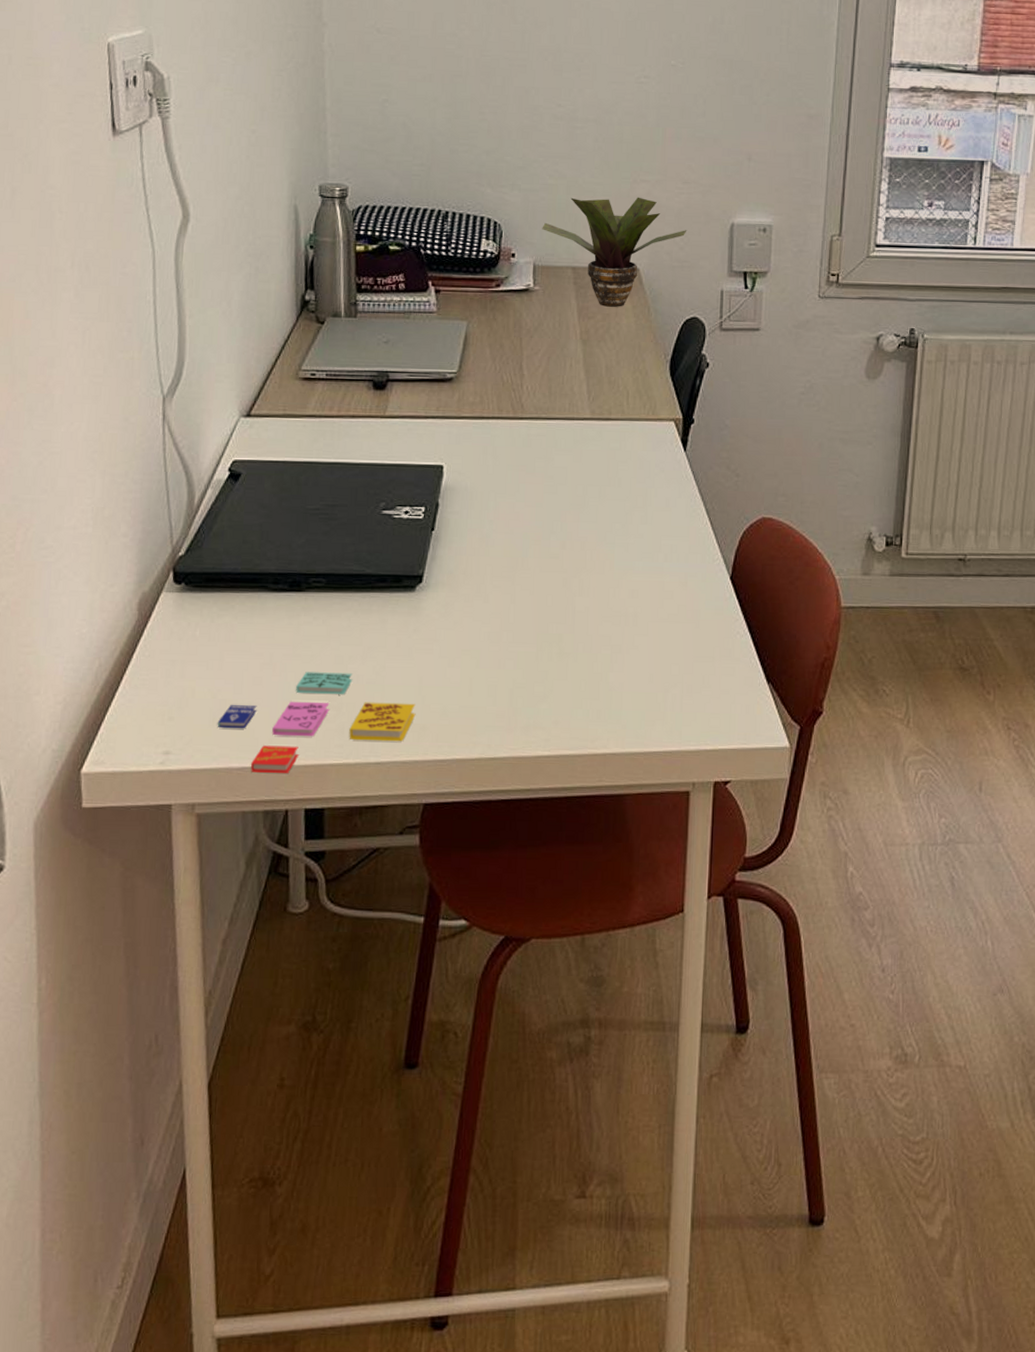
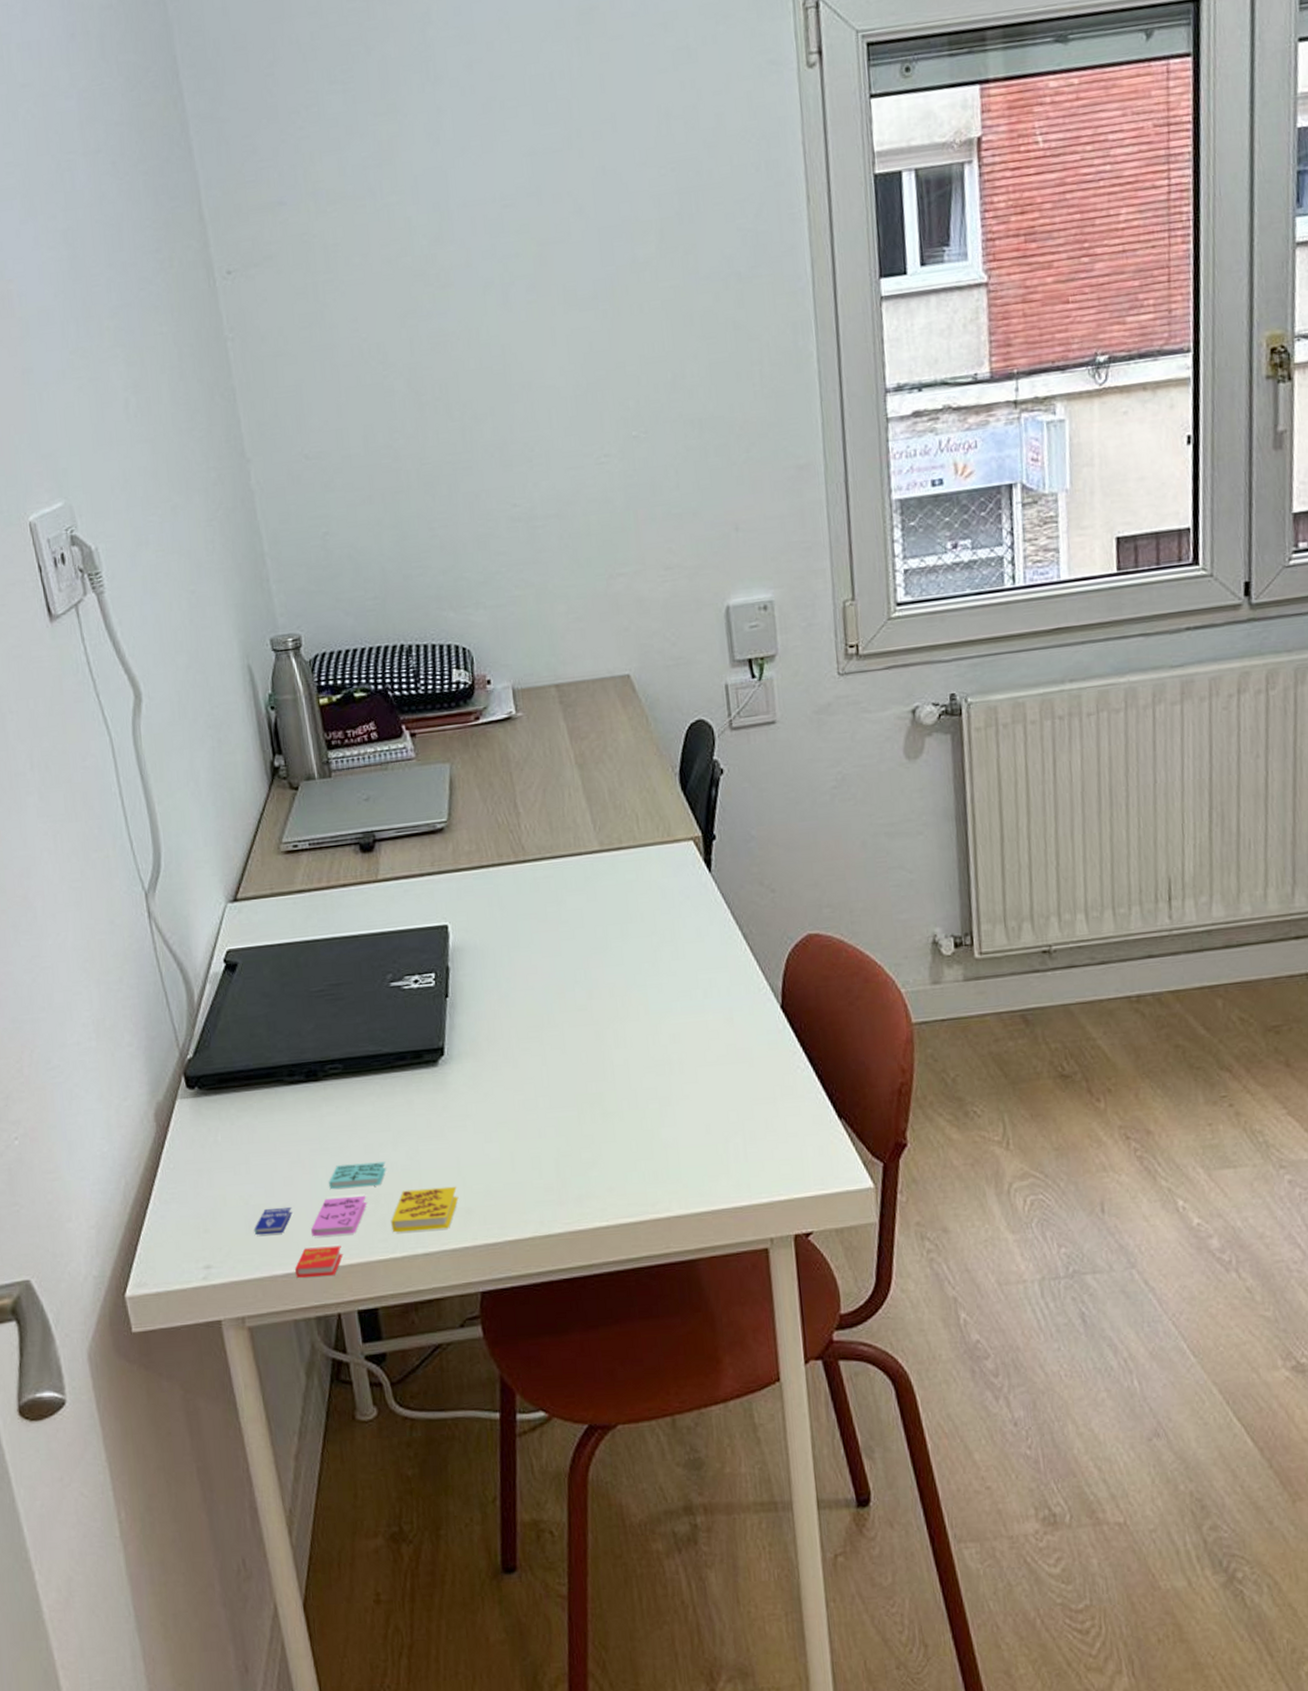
potted plant: present [542,197,687,307] -> none [515,593,678,724]

